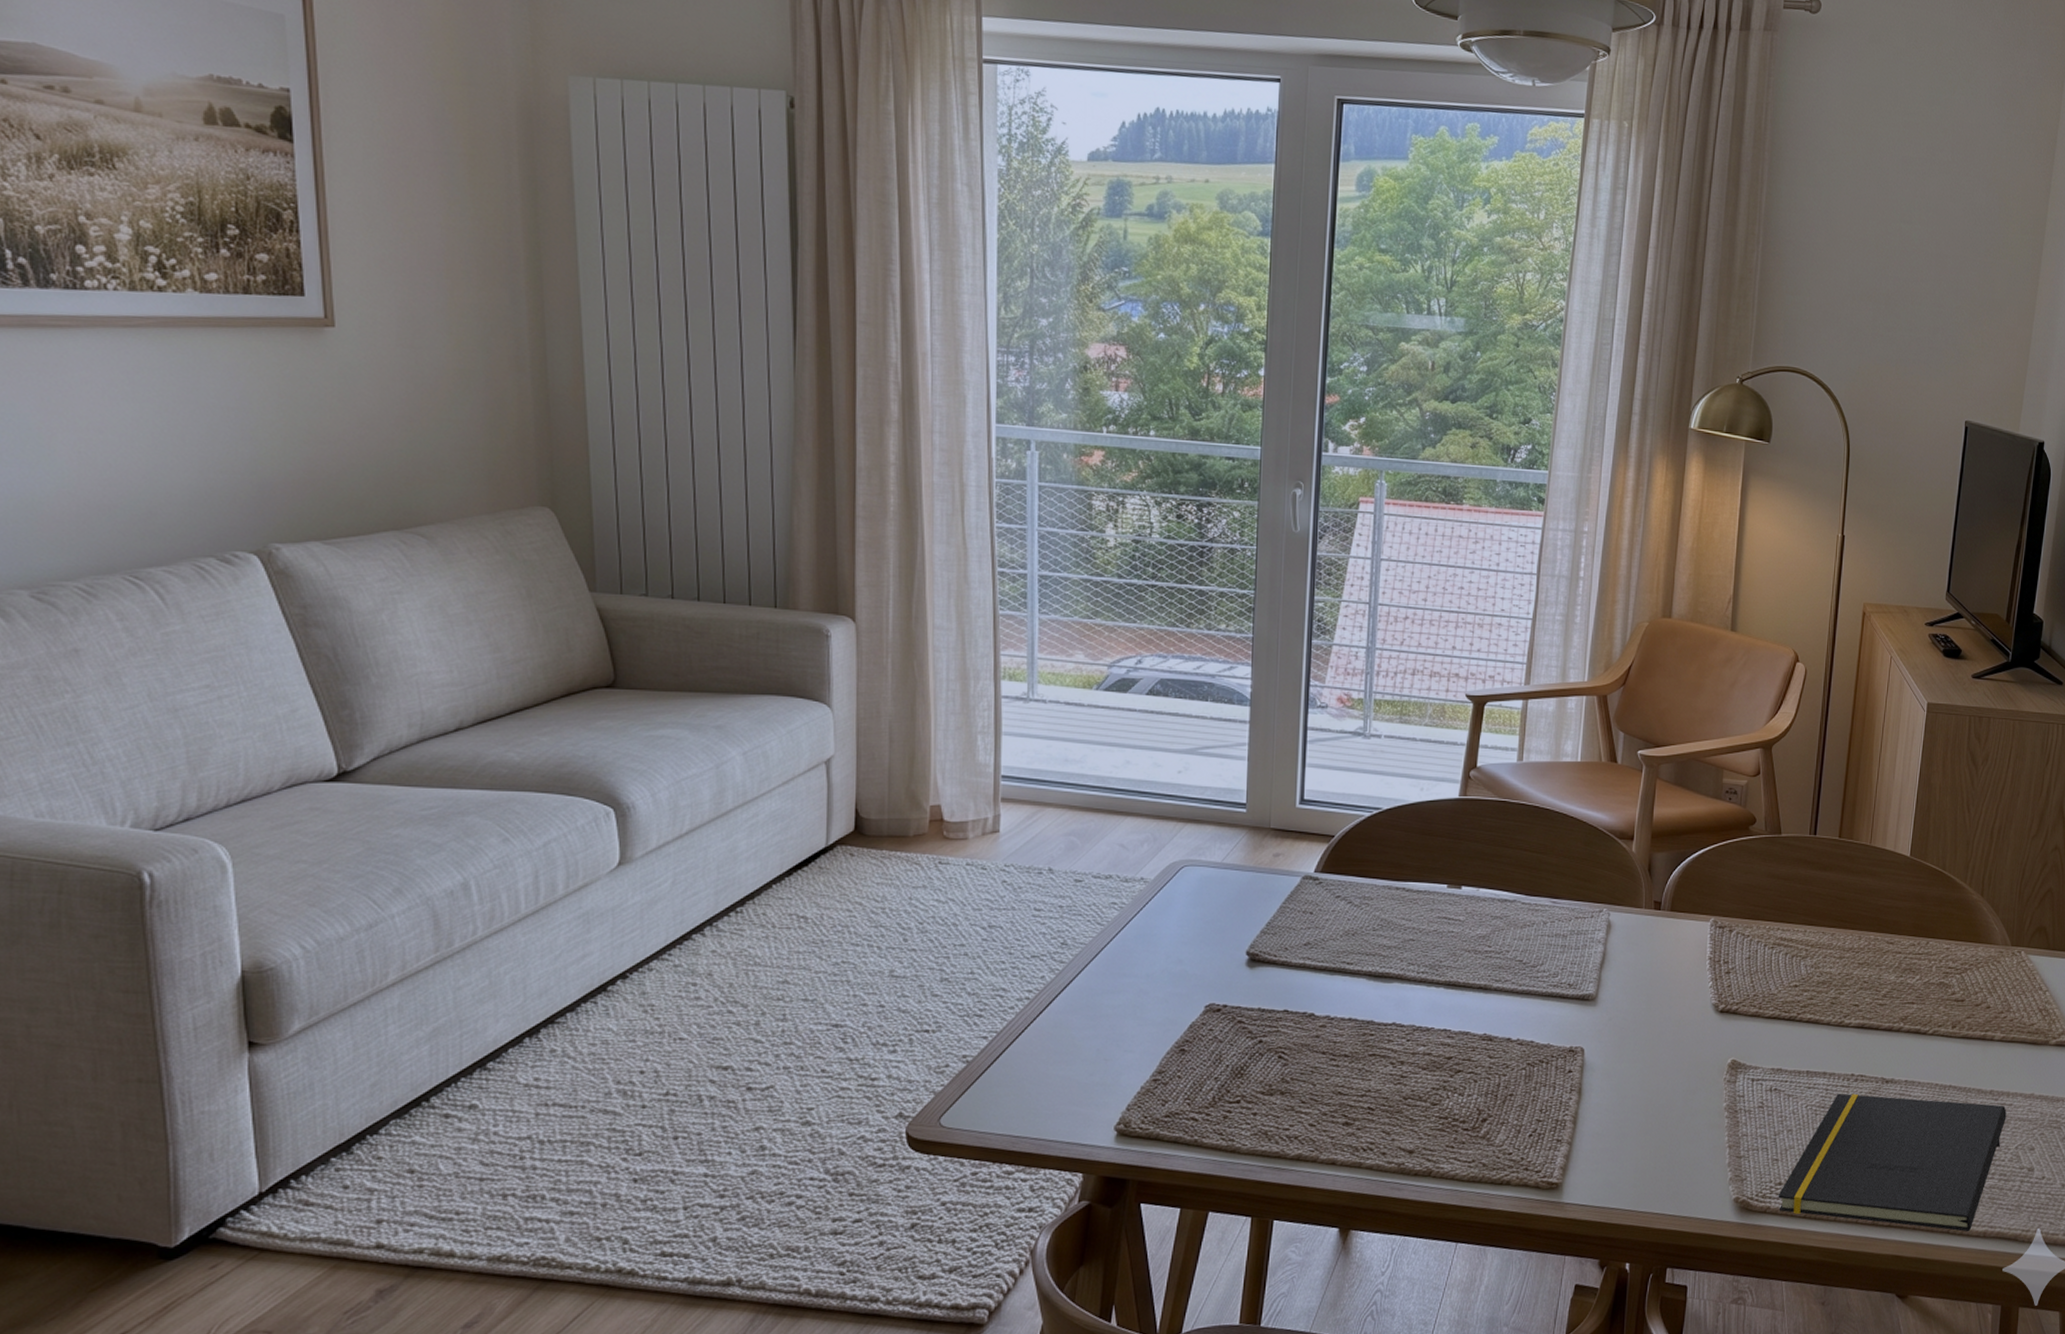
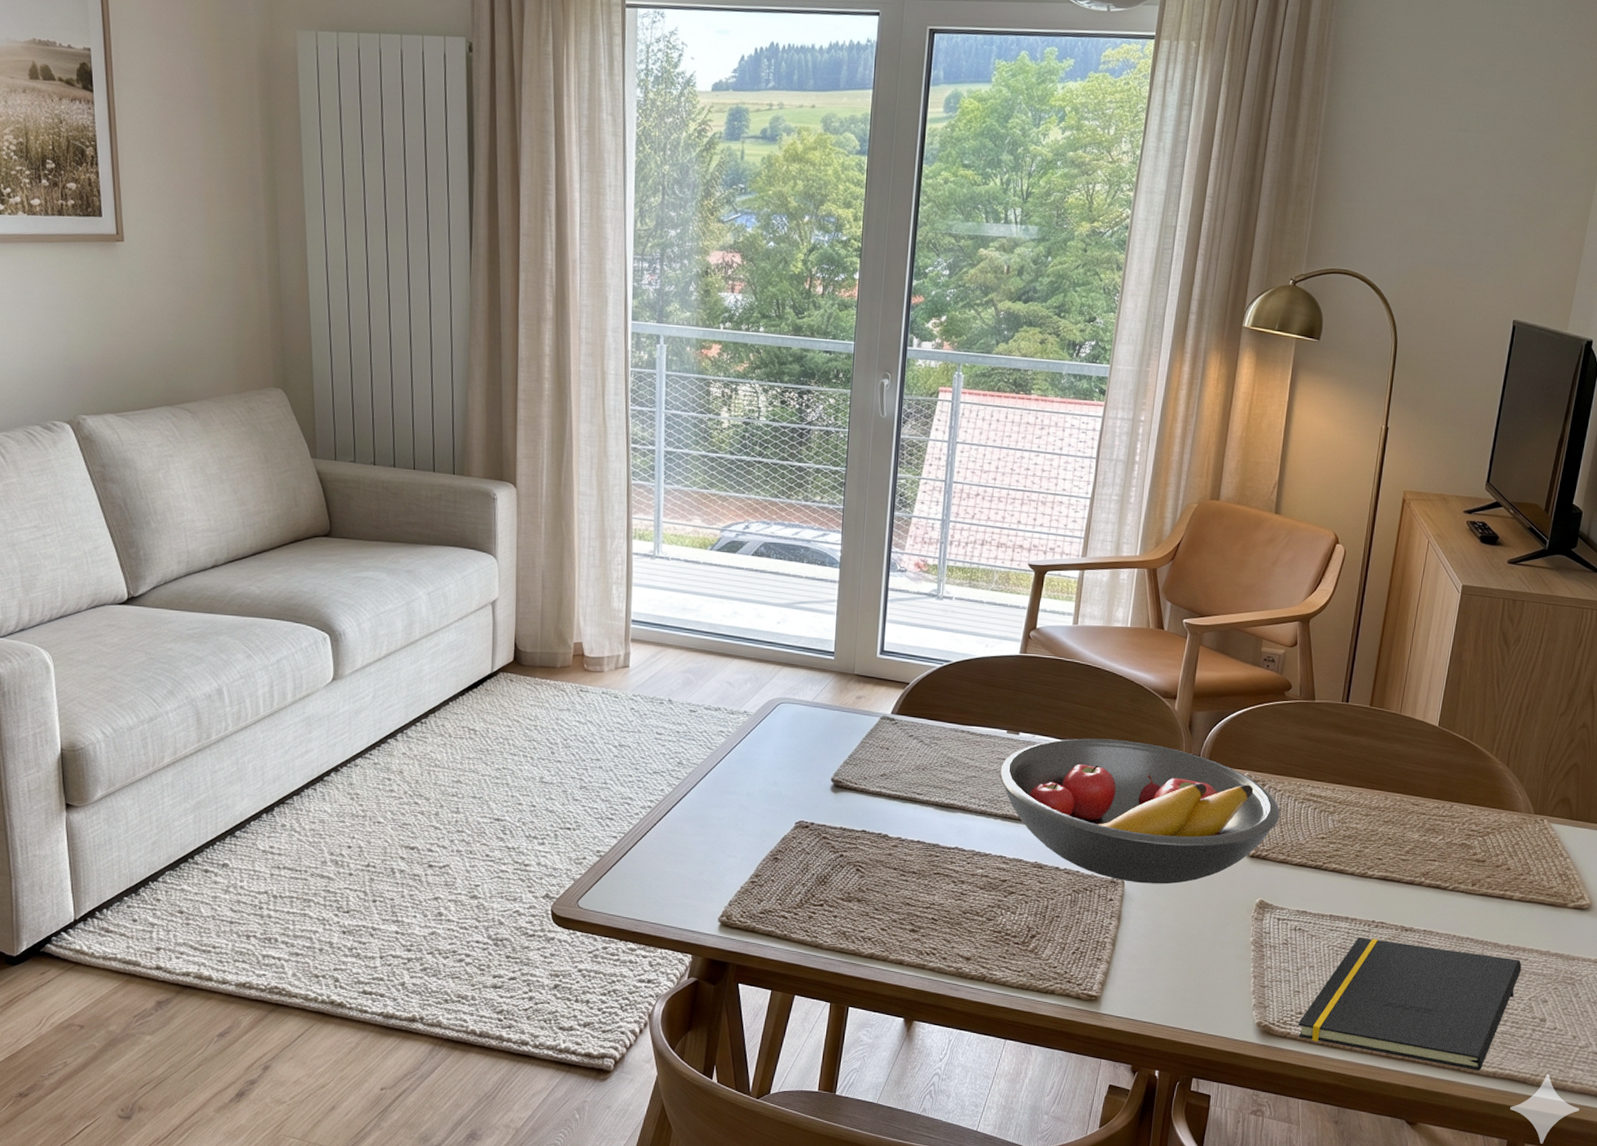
fruit bowl: none [1440,888,1750,1051] -> present [999,738,1280,884]

